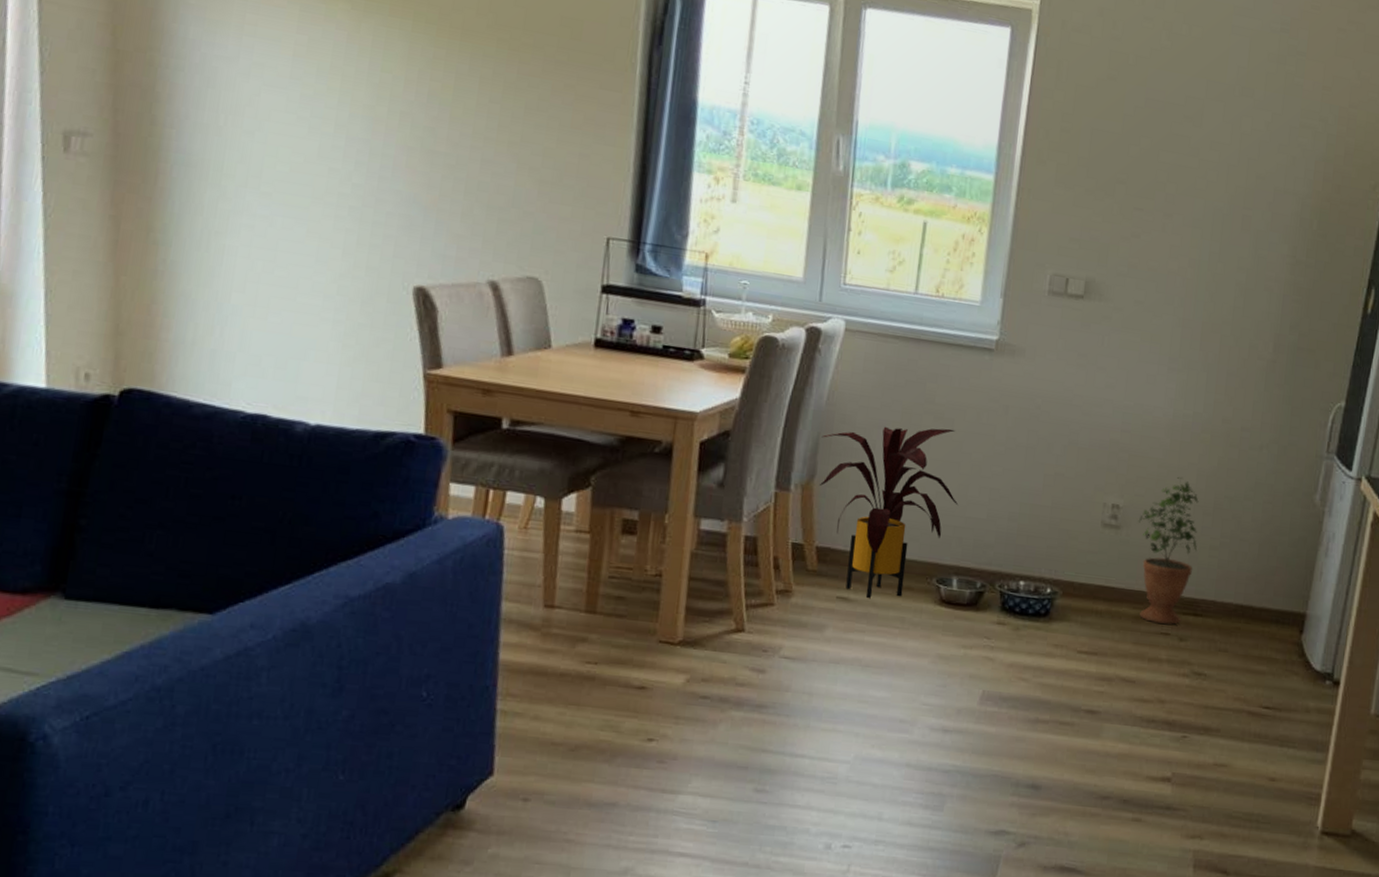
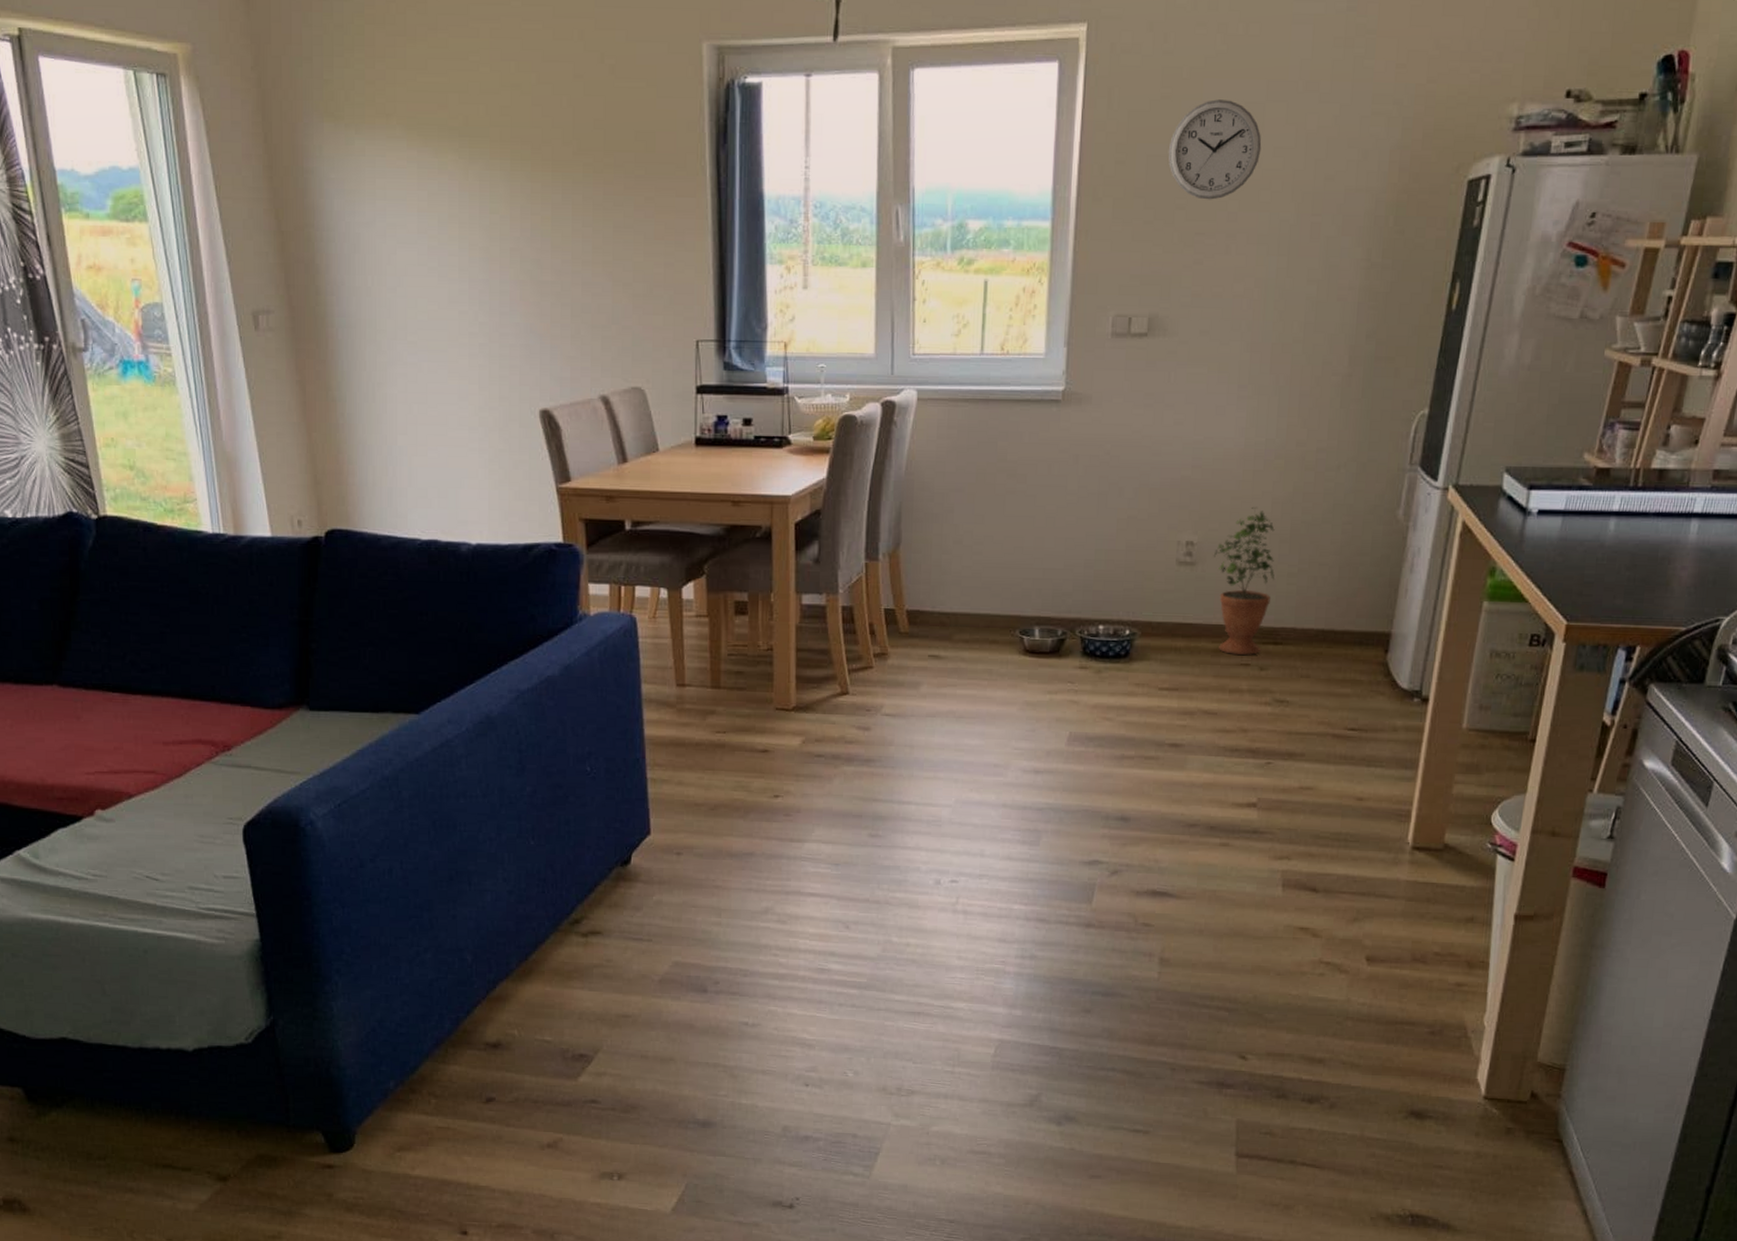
house plant: present [820,426,959,598] -> none [903,484,1036,654]
wall clock: none [1111,88,1200,180] -> present [1168,99,1262,200]

